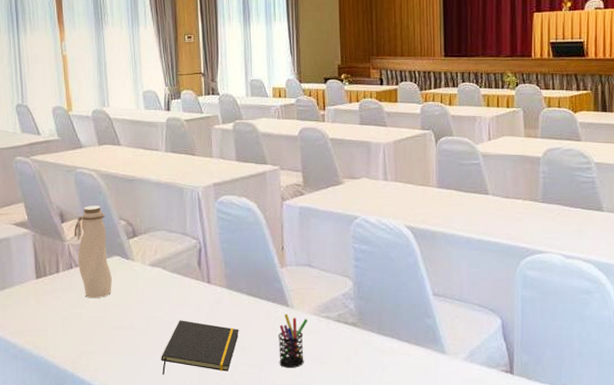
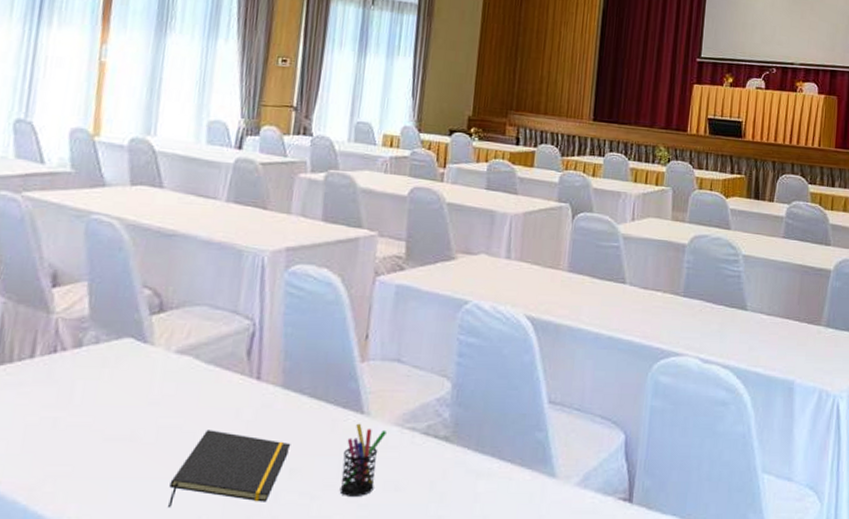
water bottle: present [74,205,112,299] -> none [66,266,122,397]

